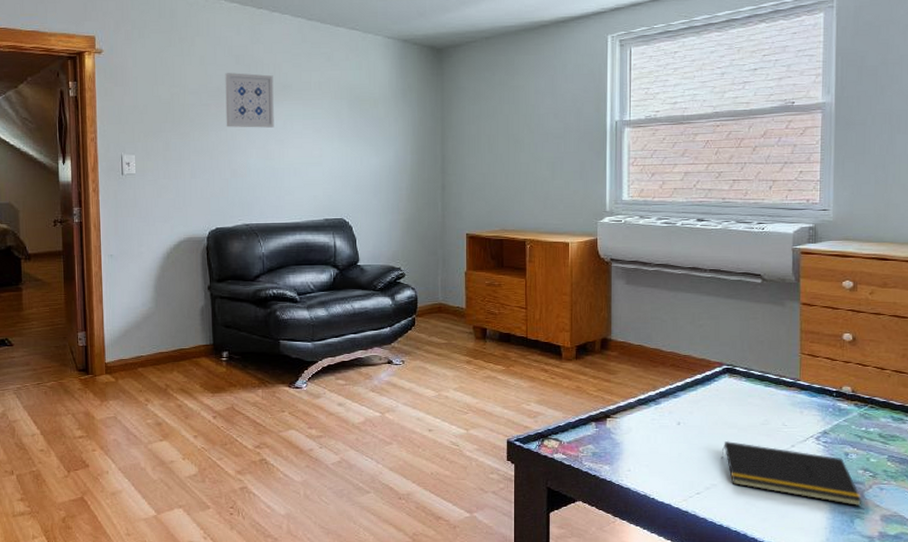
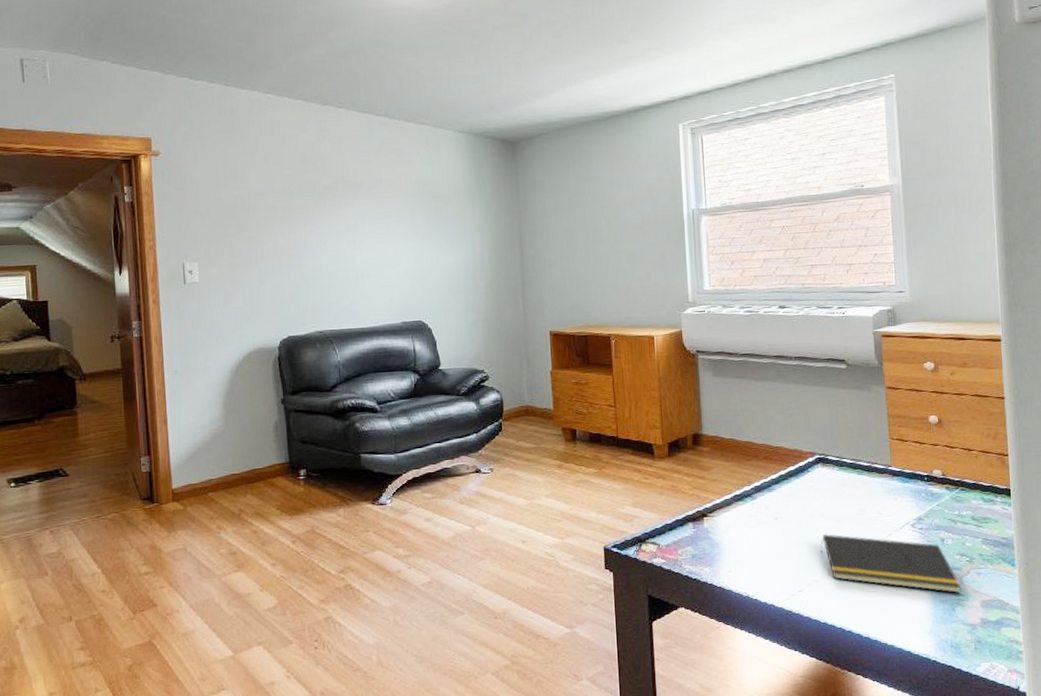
wall art: present [225,73,274,128] -> none [291,172,345,230]

